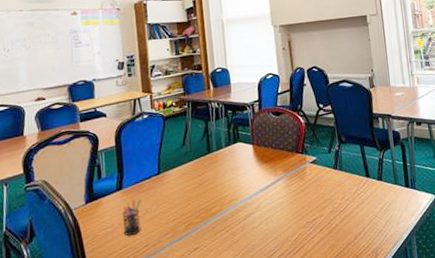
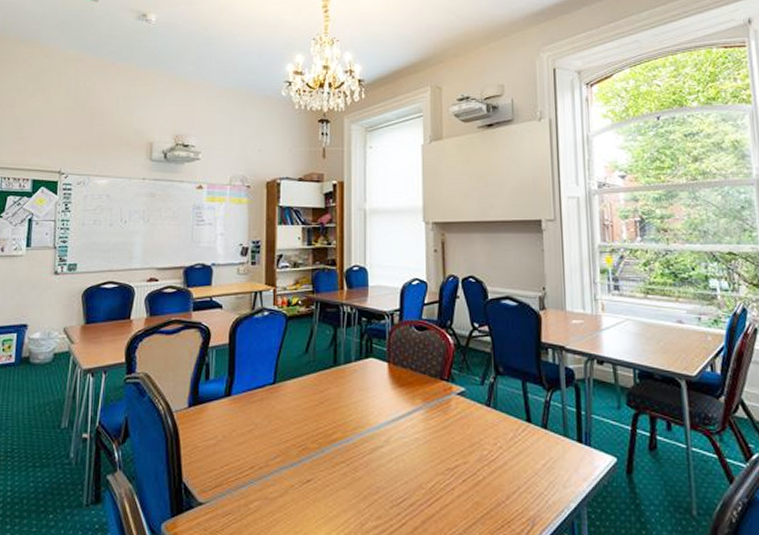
pen holder: present [122,199,141,236] -> none [227,408,251,452]

